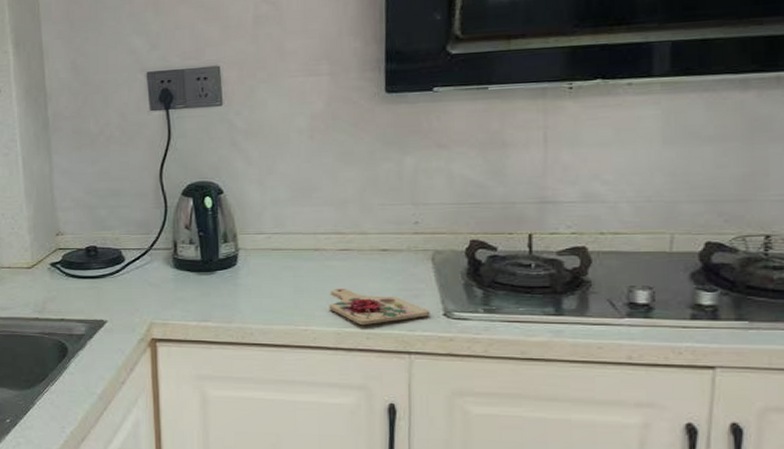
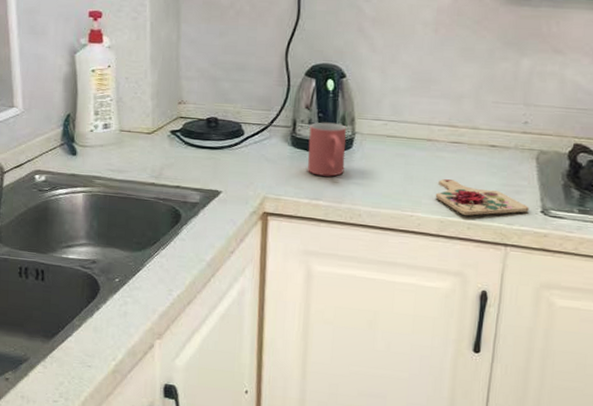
mug: none [191,240,231,296] -> present [308,122,346,177]

